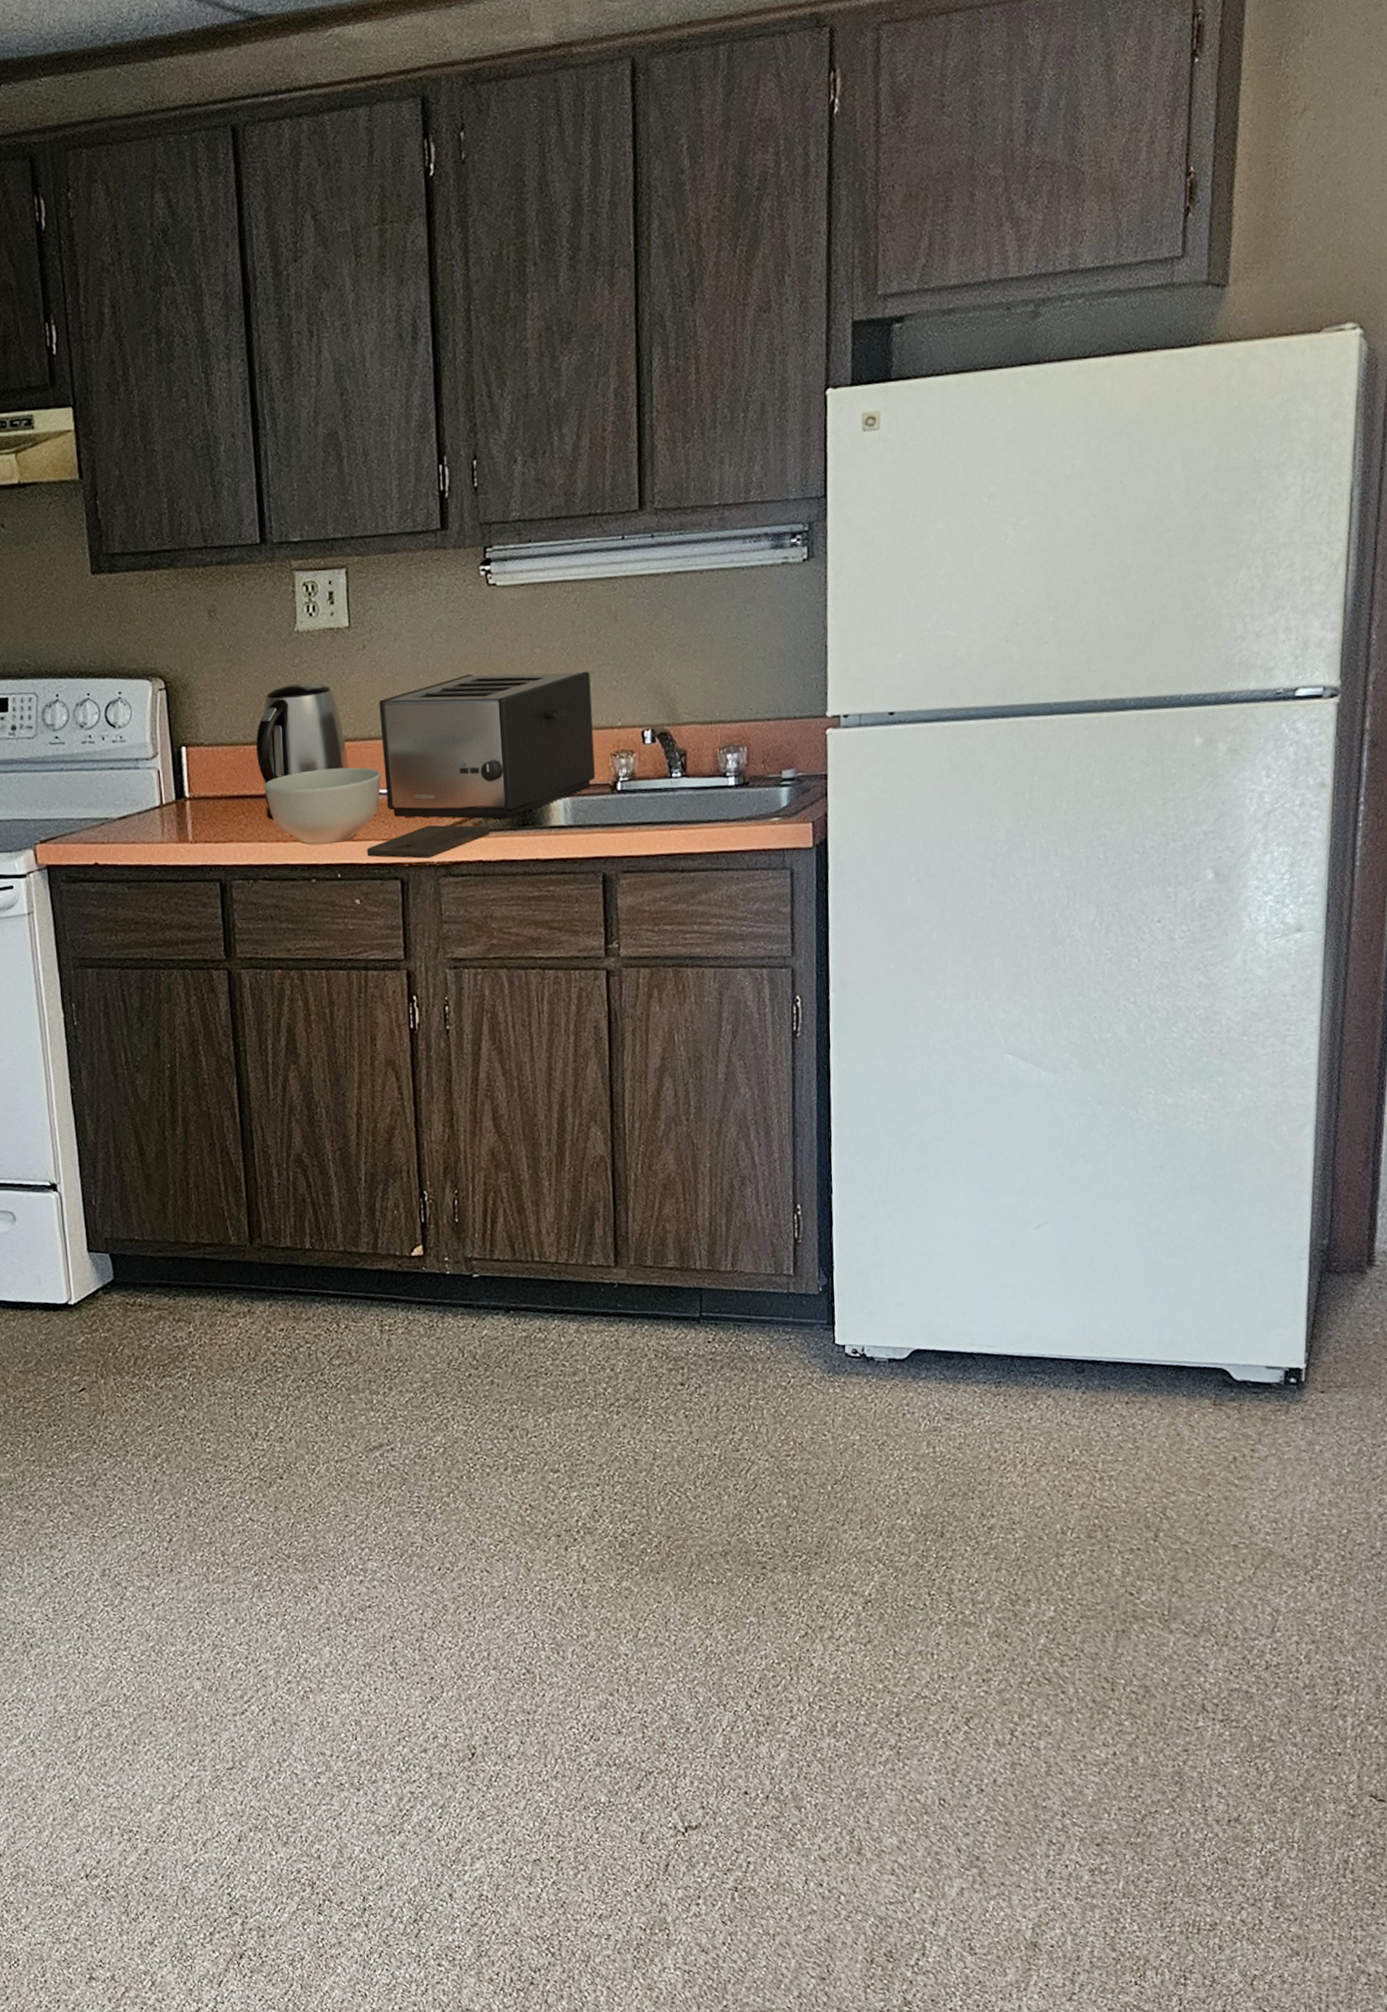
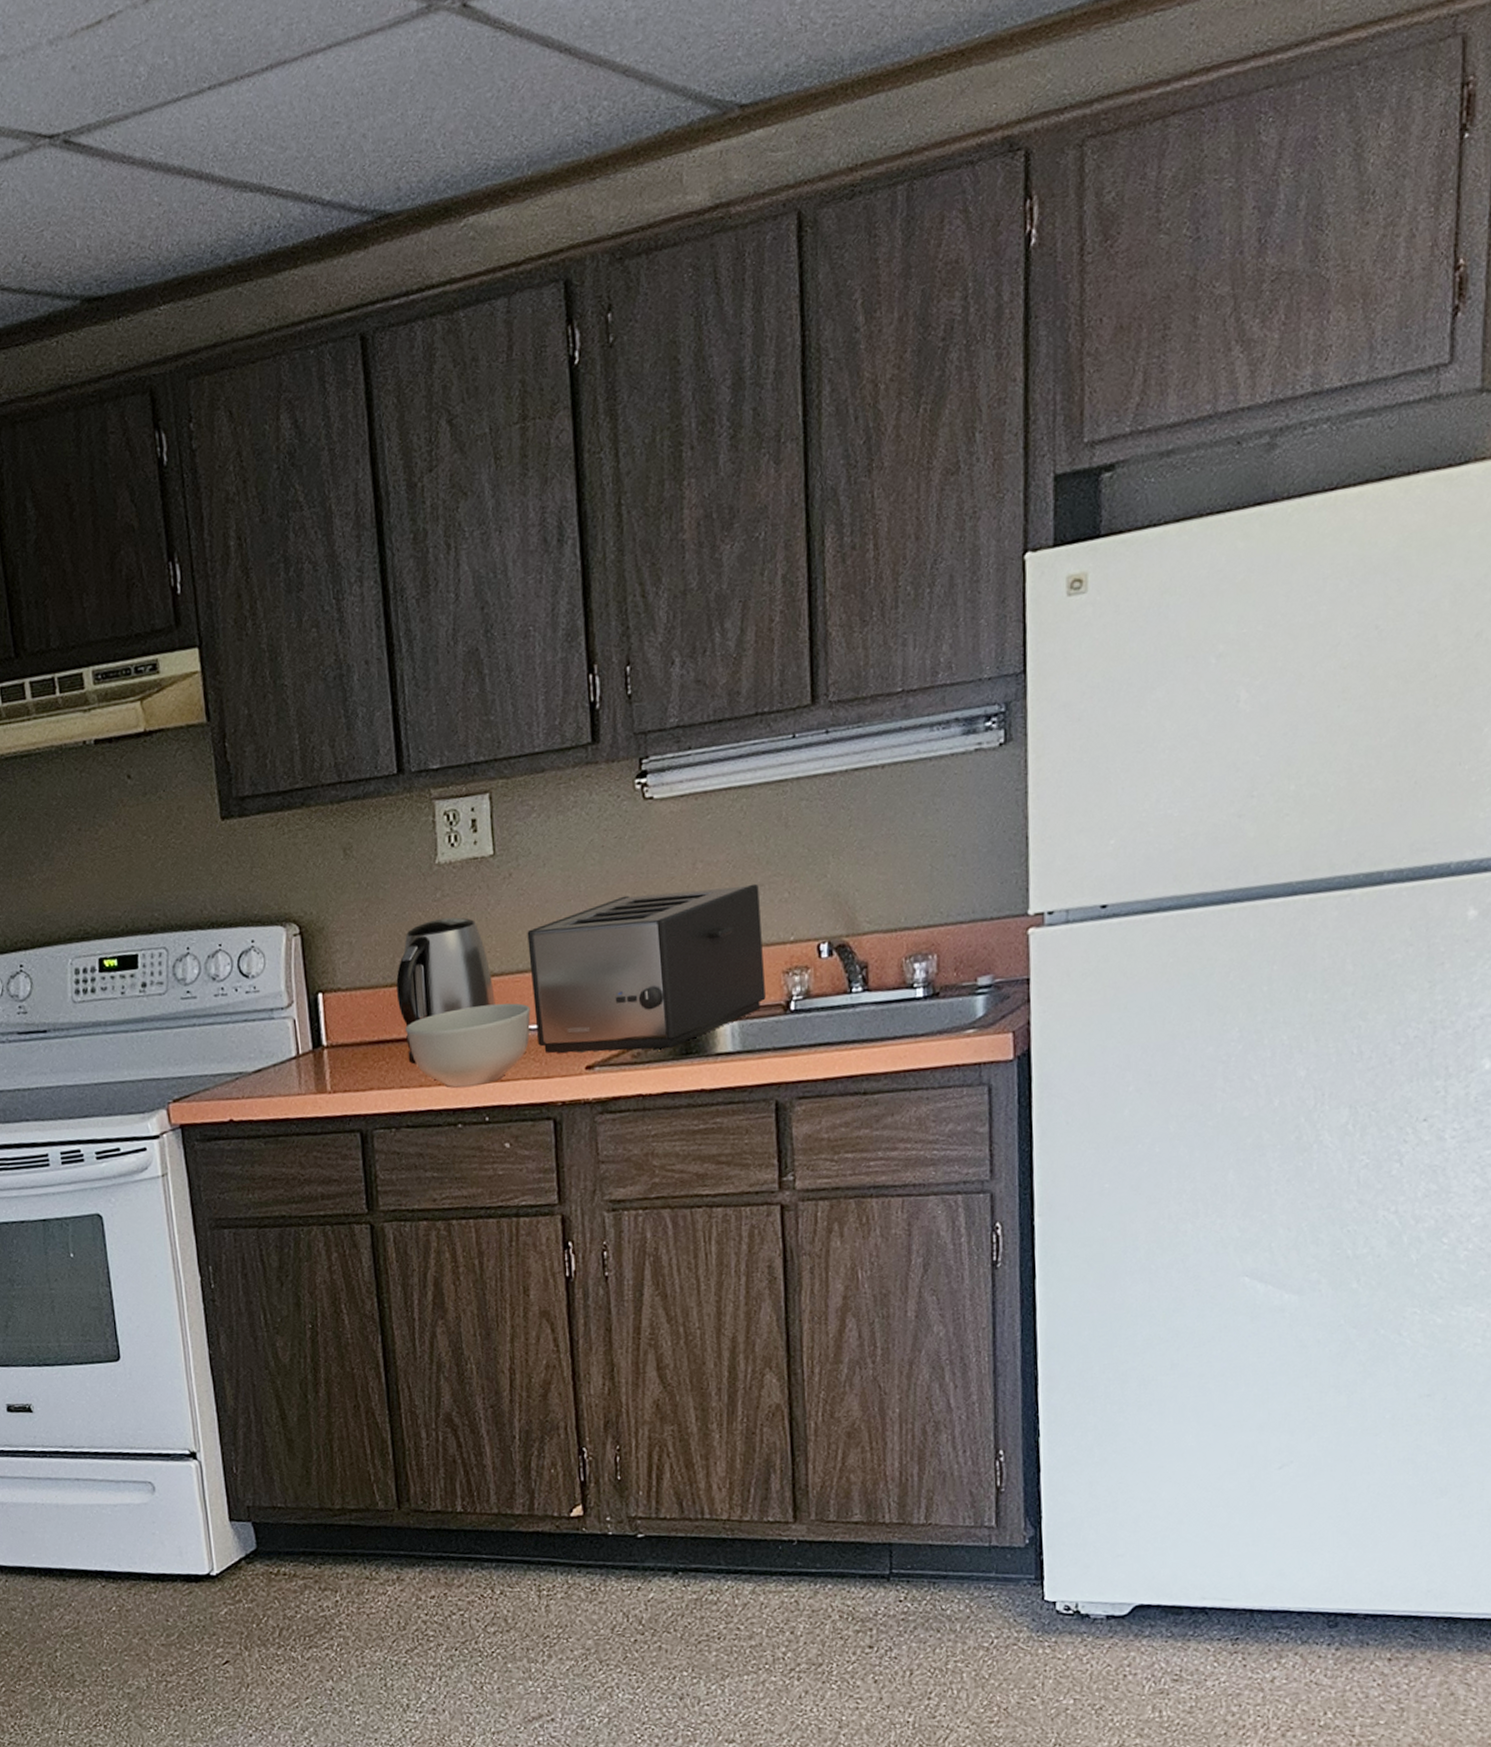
cutting board: present [366,824,490,859] -> none [516,1057,650,1098]

